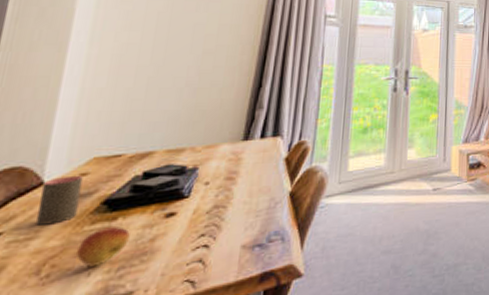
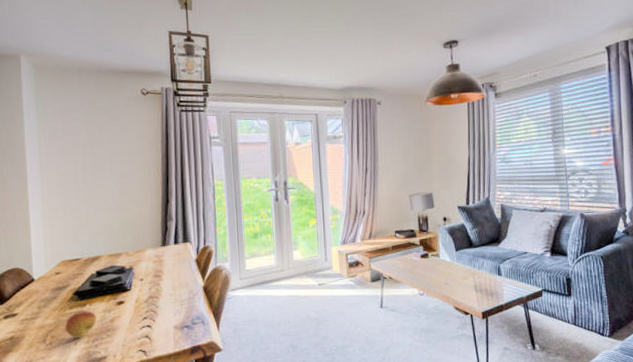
cup: present [36,175,83,226] -> none [33,274,59,309]

